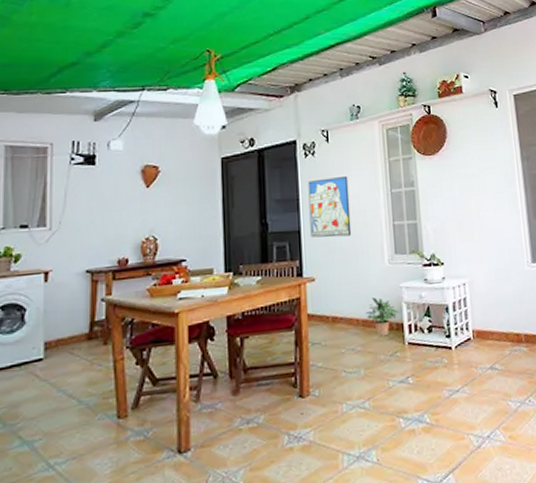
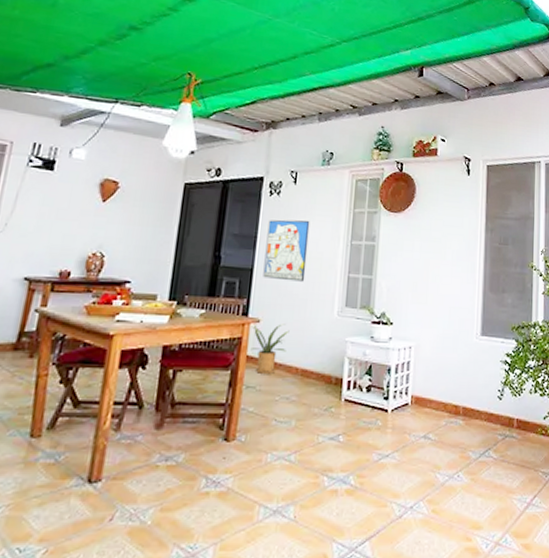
house plant: none [309,279,345,331] -> present [250,324,290,375]
potted plant: present [366,298,400,336] -> none [306,348,341,388]

